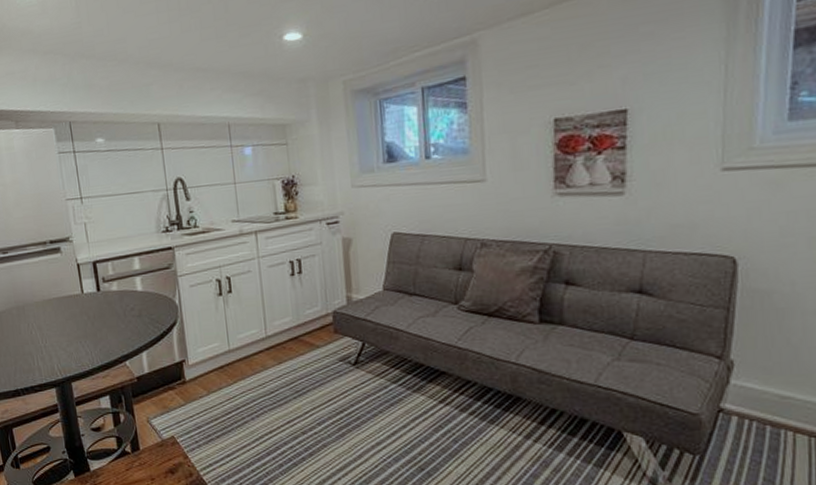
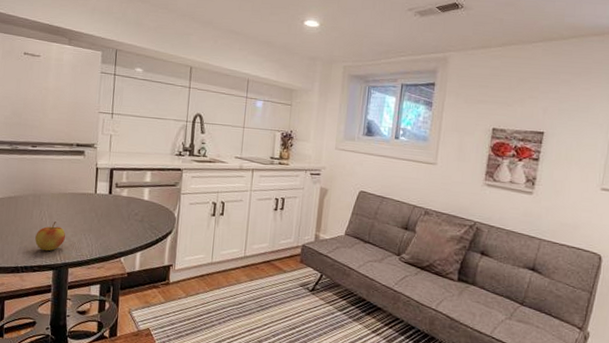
apple: none [29,333,61,368] -> present [35,221,66,251]

